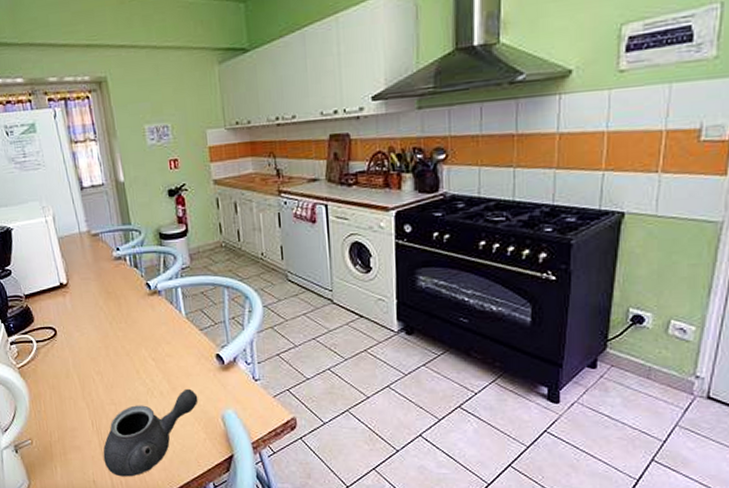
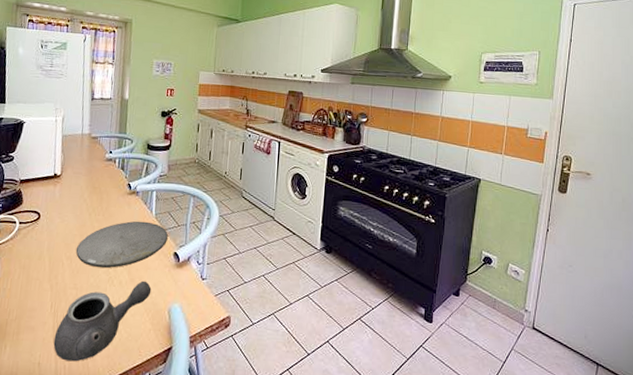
plate: none [104,323,206,380] -> present [75,221,168,269]

